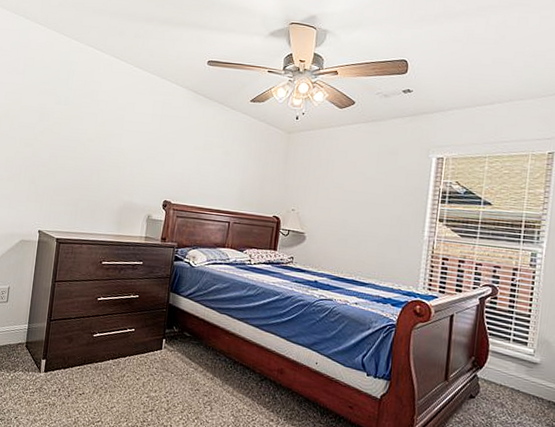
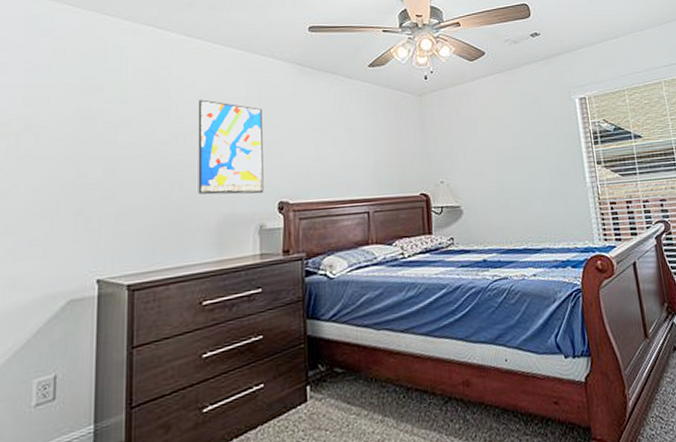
wall art: none [109,110,162,192] -> present [198,99,264,195]

